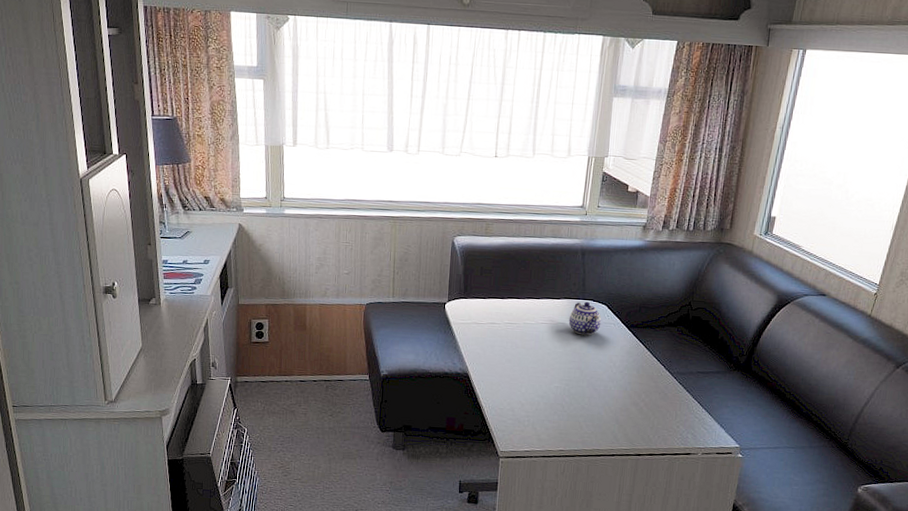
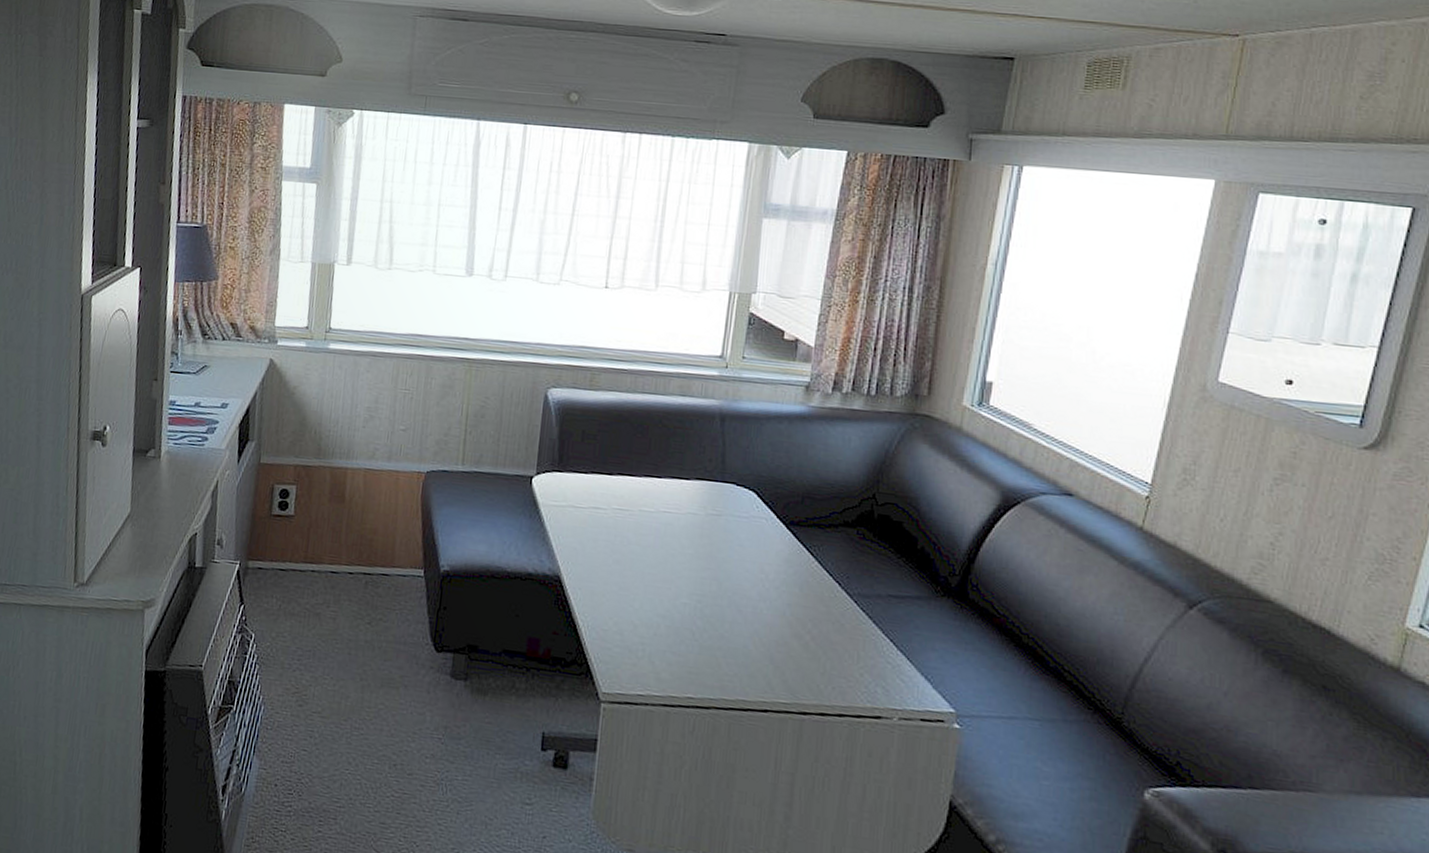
teapot: present [568,301,602,336] -> none [701,485,749,533]

